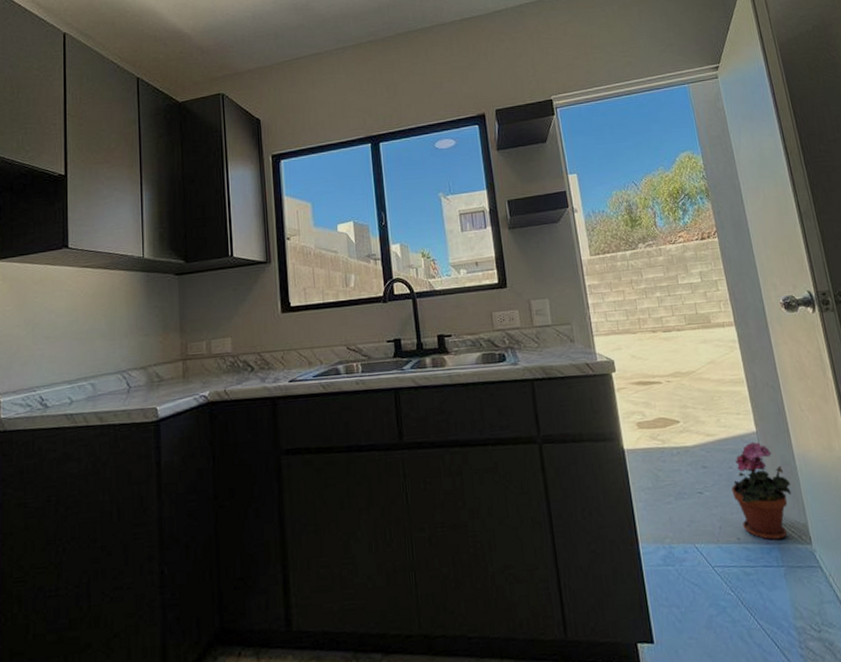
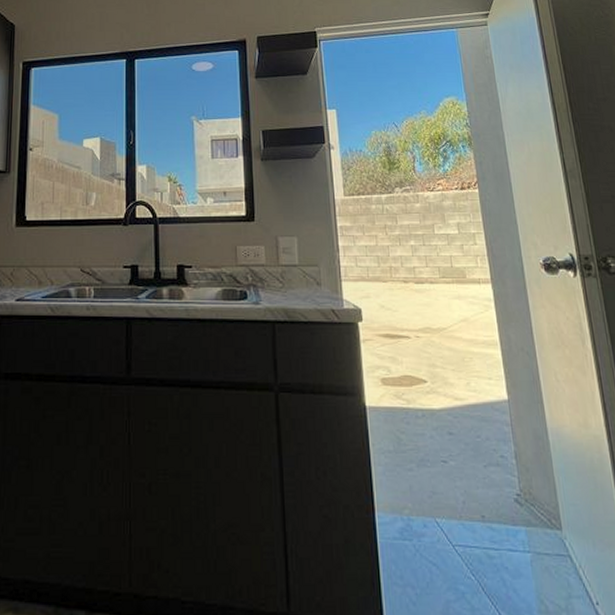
potted plant: present [731,441,792,540] -> none [478,410,543,521]

